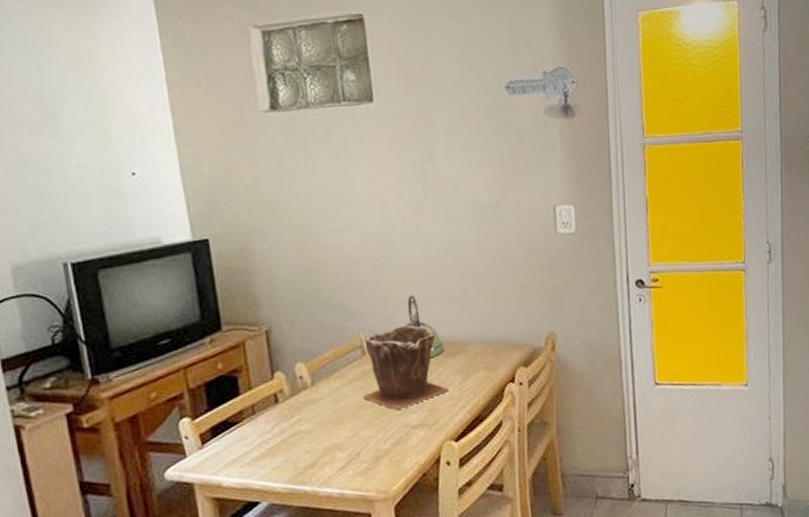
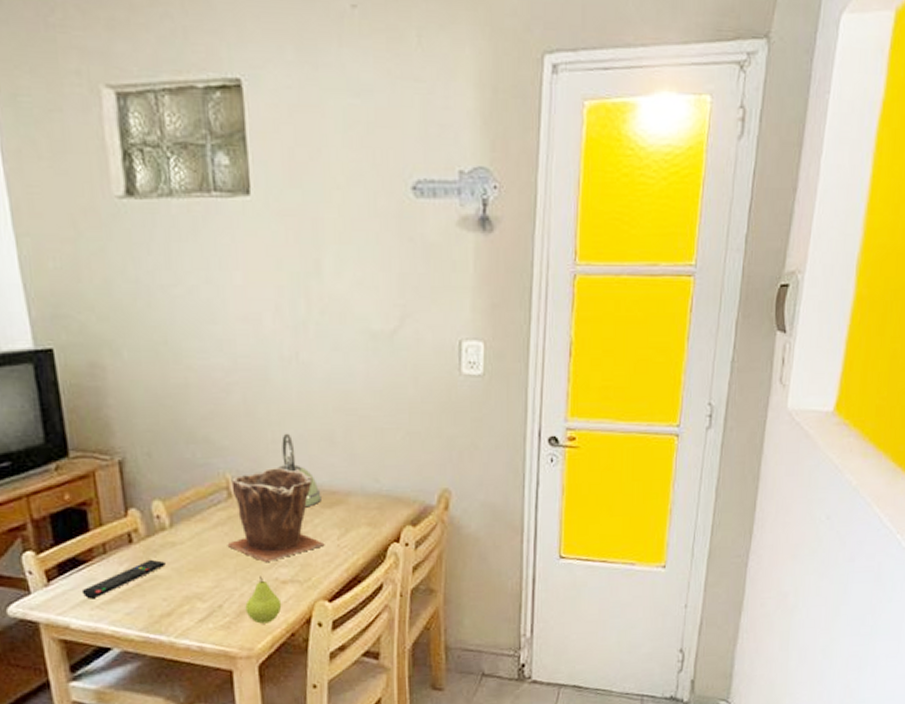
remote control: none [232,416,308,458] -> present [81,559,166,599]
fruit: none [380,423,414,468] -> present [245,576,282,624]

